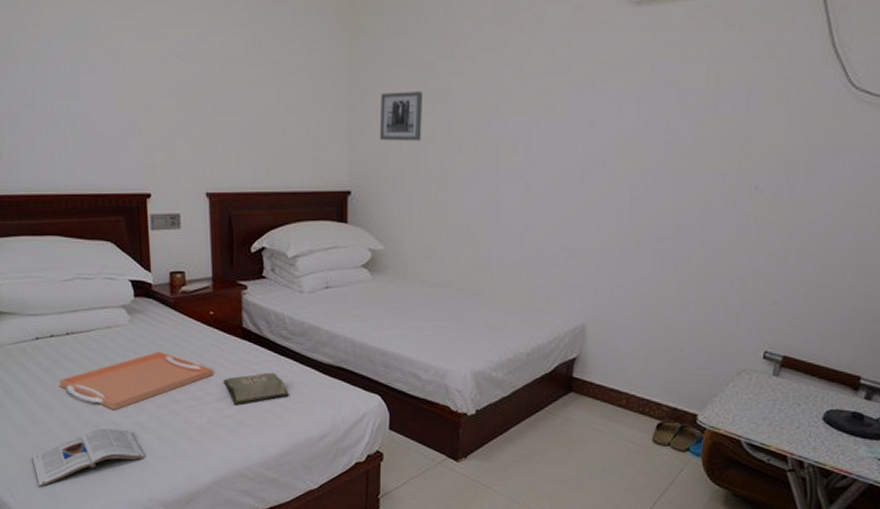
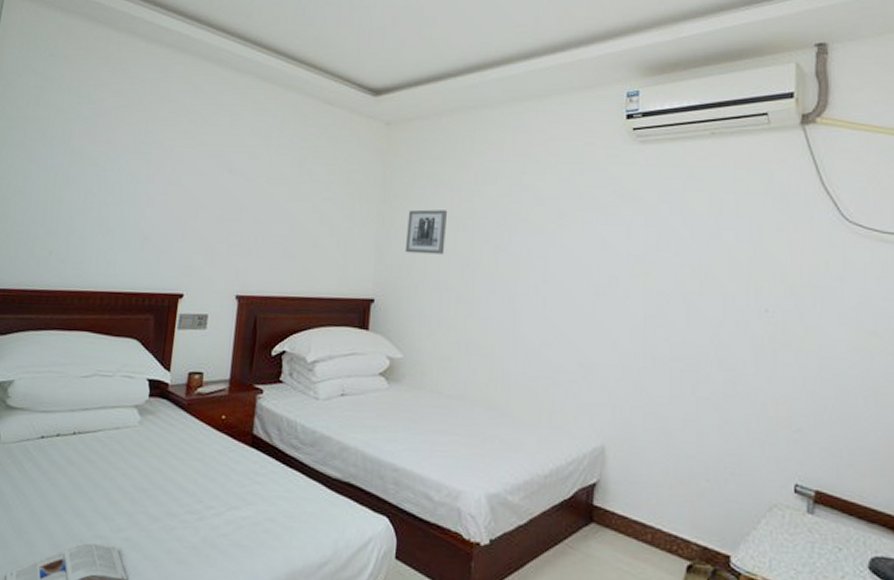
serving tray: present [59,351,214,410] -> none [54,457,217,523]
hardback book: present [223,372,289,405] -> none [224,485,292,522]

